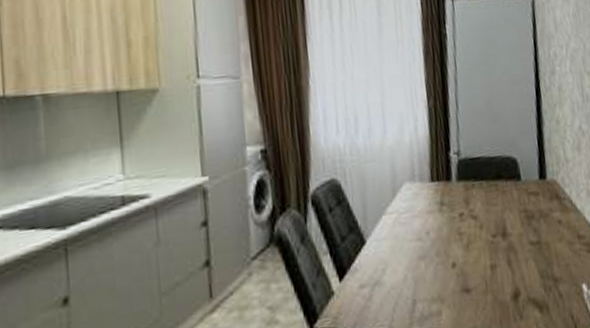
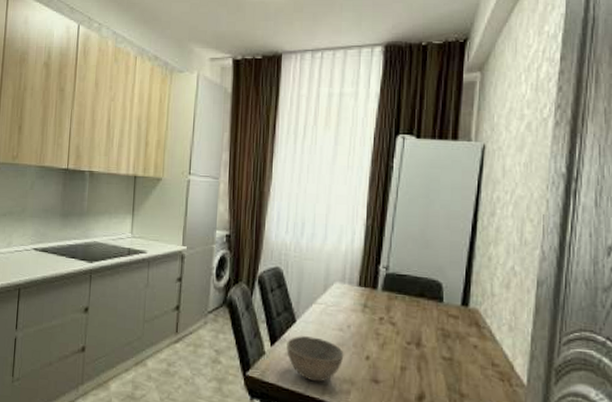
bowl: none [359,255,428,312] -> present [287,336,344,382]

